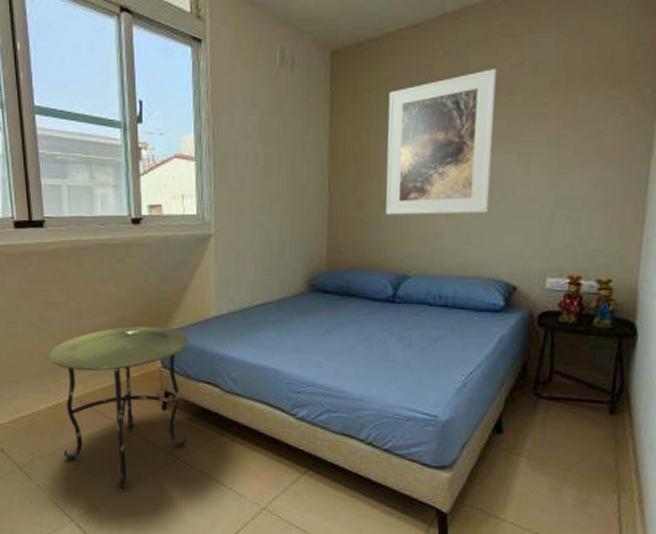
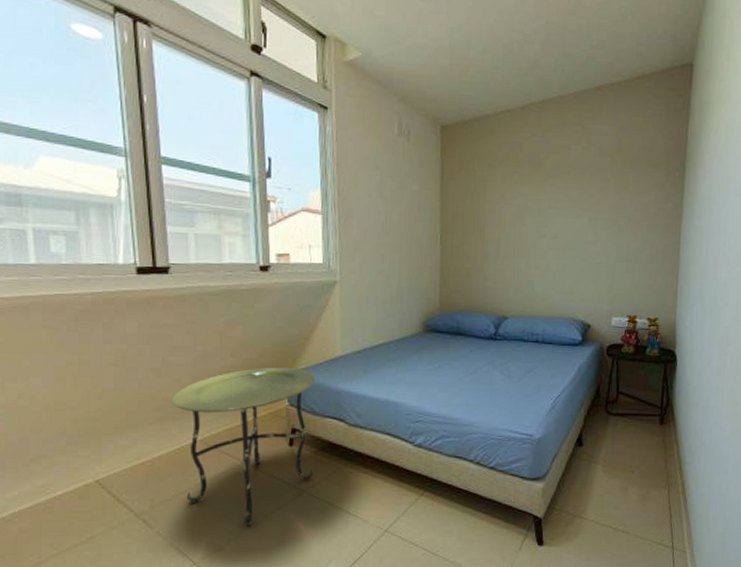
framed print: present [385,69,497,215] -> none [487,150,571,266]

